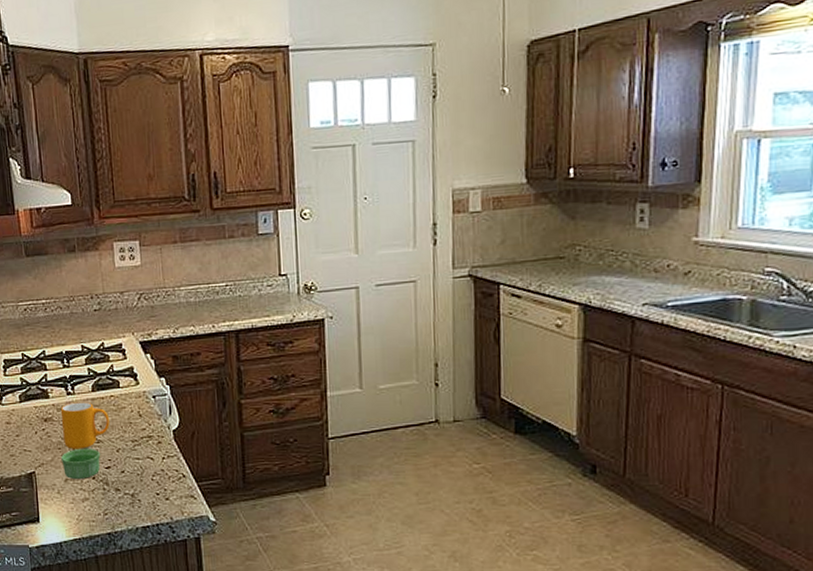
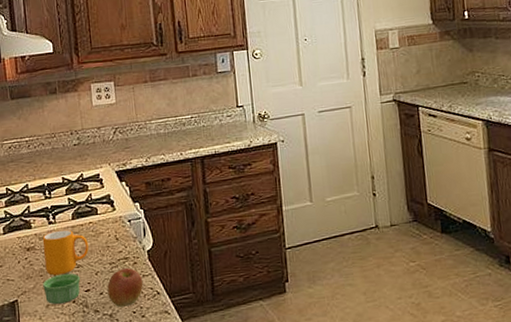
apple: none [129,446,168,487] -> present [107,267,144,307]

